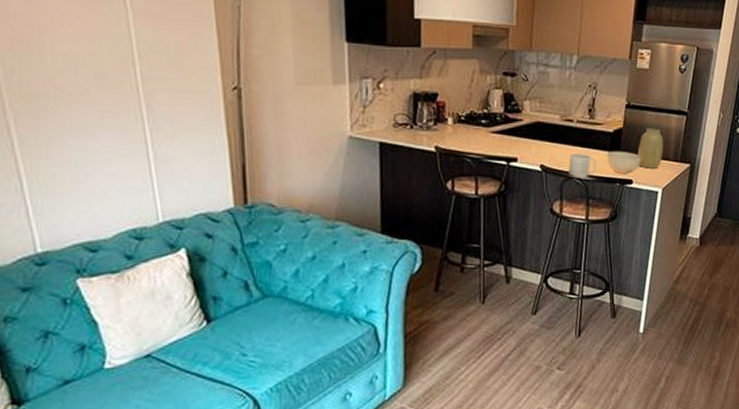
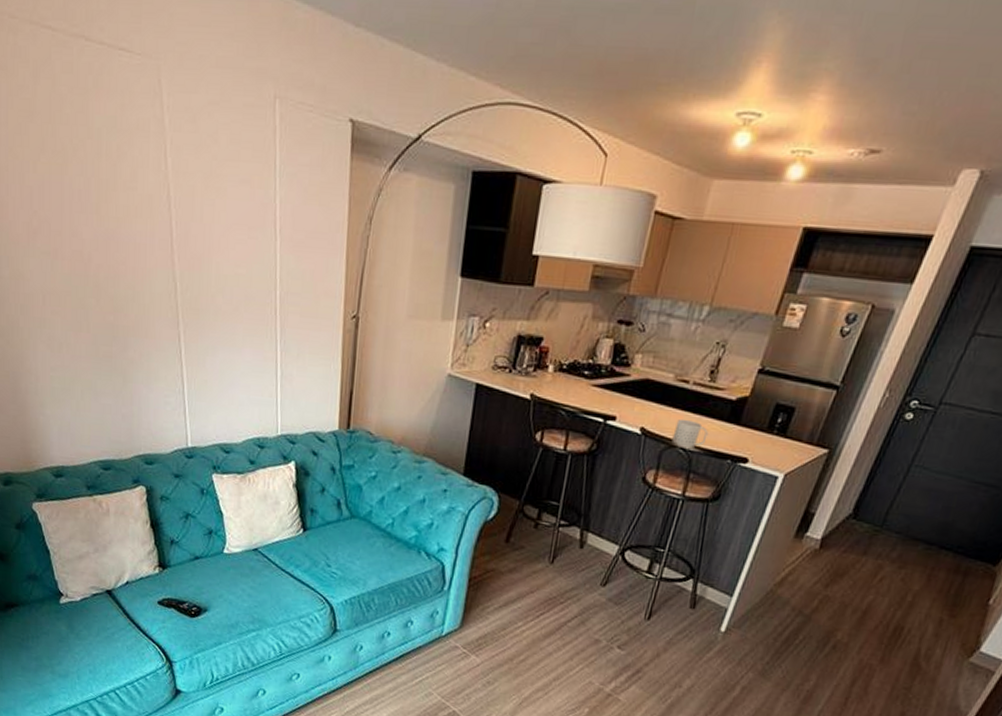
bowl: present [608,151,642,175] -> none [721,422,766,452]
vase: present [638,128,663,169] -> none [761,400,800,449]

